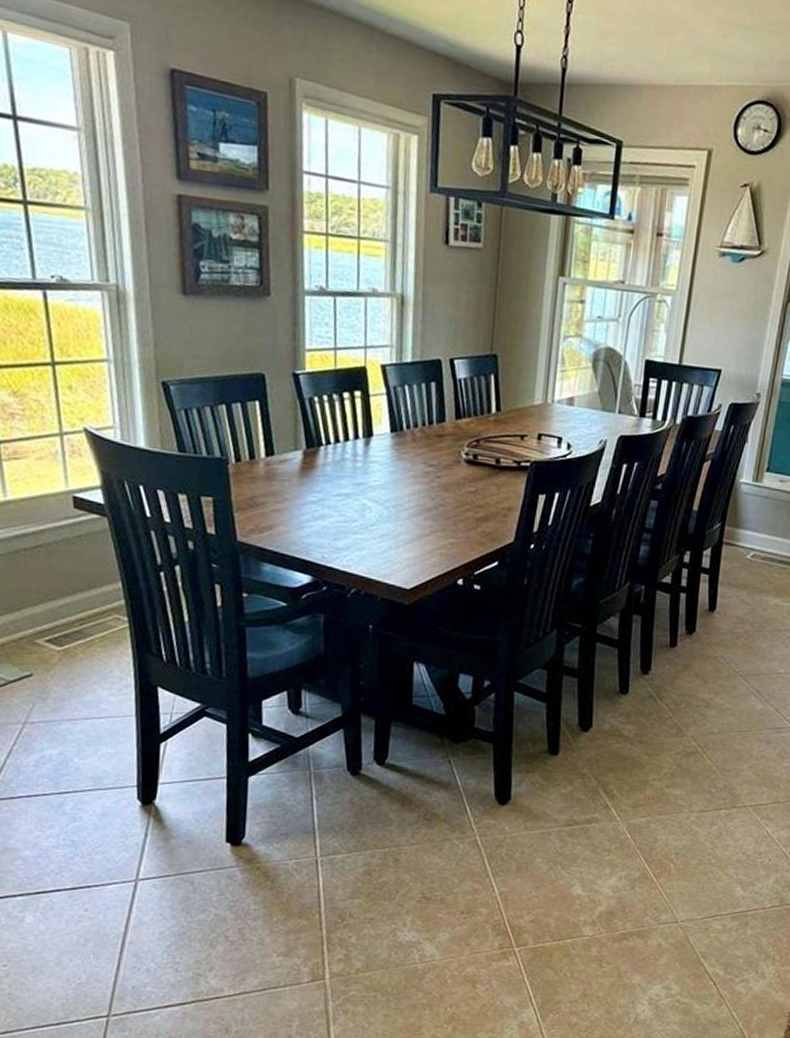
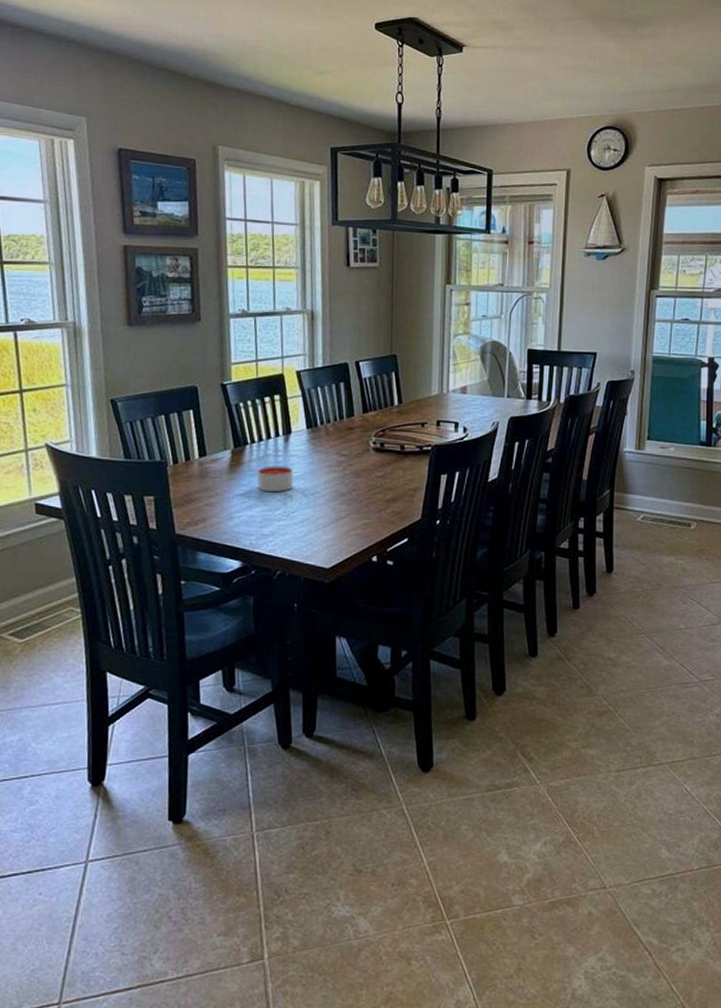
candle: none [331,471,374,502] -> present [257,466,294,493]

